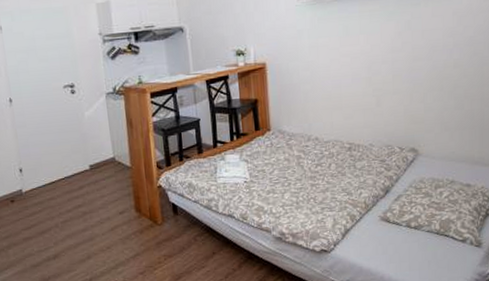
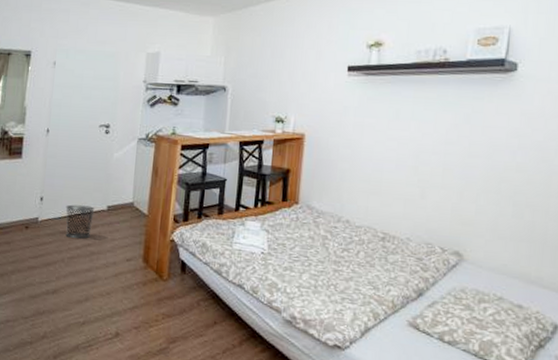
trash can: none [47,168,80,203] -> present [65,204,95,239]

